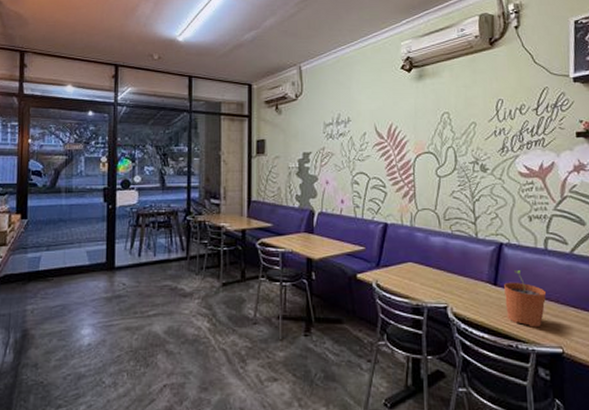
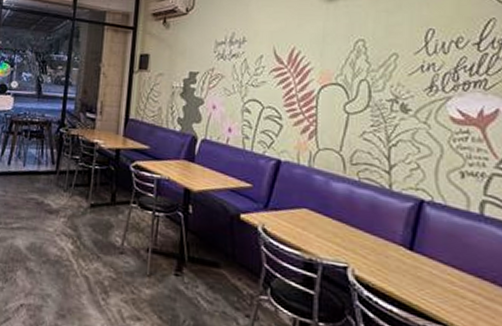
plant pot: present [504,270,547,328] -> none [423,235,480,311]

